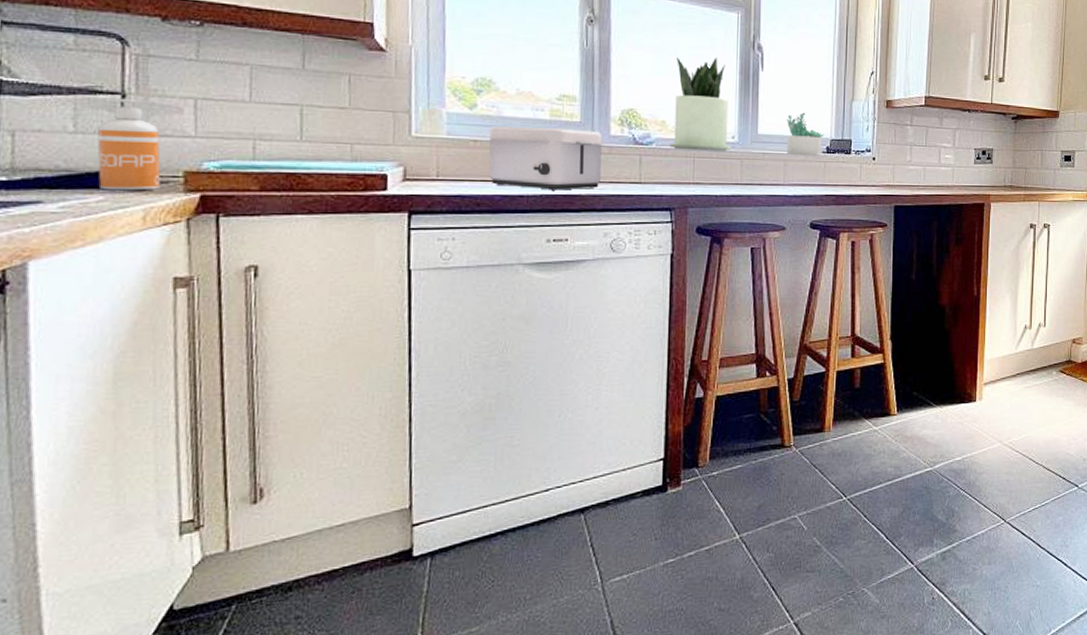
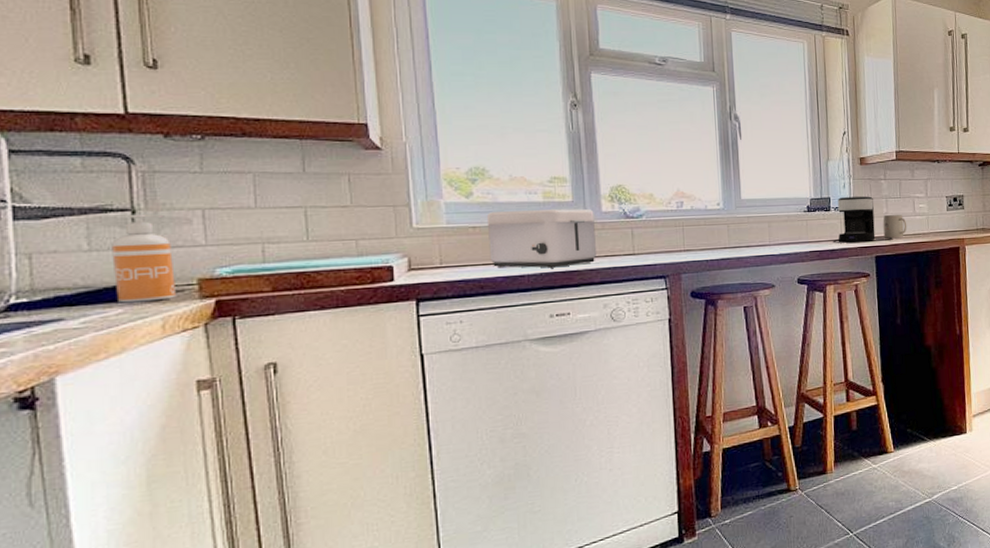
planter: present [668,57,733,151] -> none [658,130,719,220]
succulent plant: present [786,112,825,156] -> none [767,175,805,216]
coffee maker: none [851,141,915,191] -> present [833,196,893,243]
mug: none [905,164,931,189] -> present [882,215,907,239]

